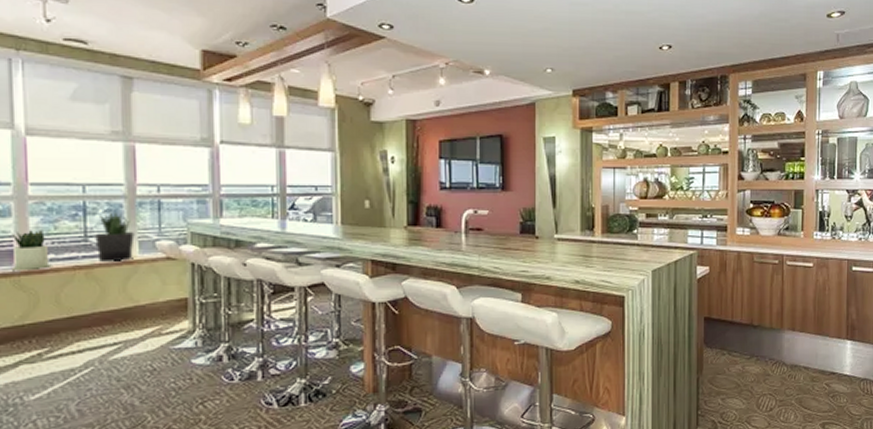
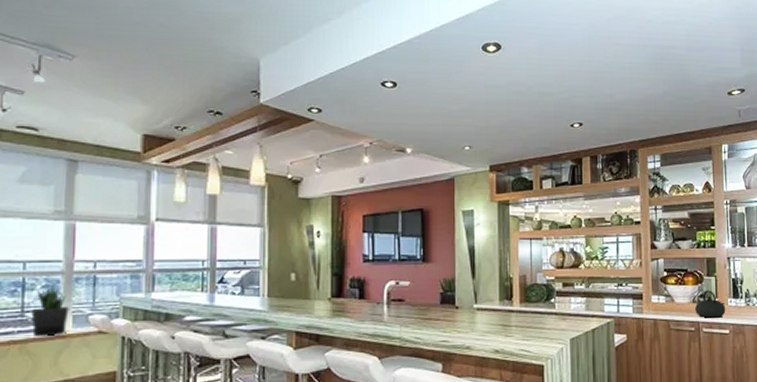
teapot: none [780,223,811,252] -> present [695,290,726,319]

